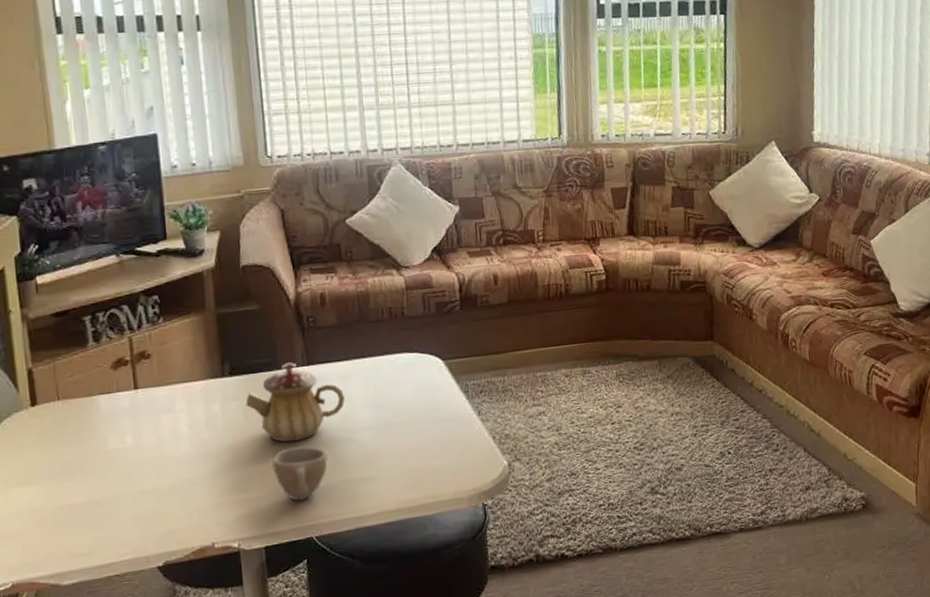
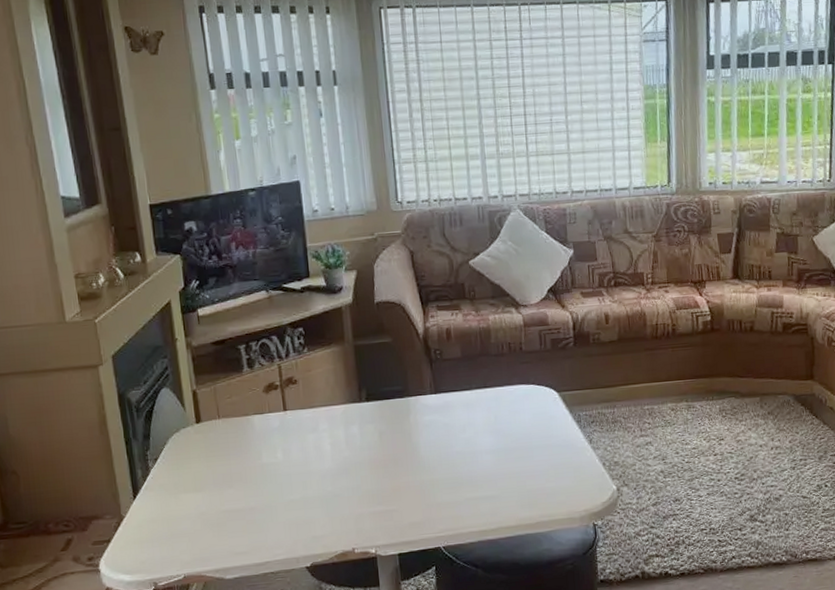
teapot: present [245,361,346,443] -> none [380,390,469,462]
cup: present [272,446,328,501] -> none [404,466,454,514]

